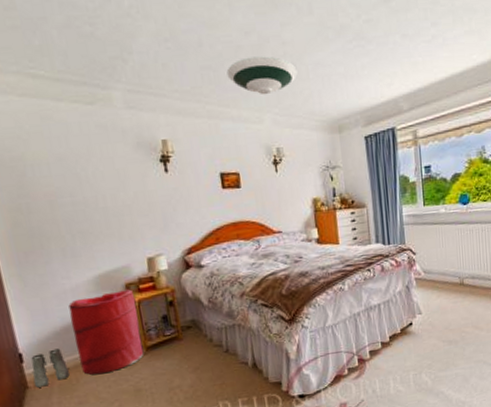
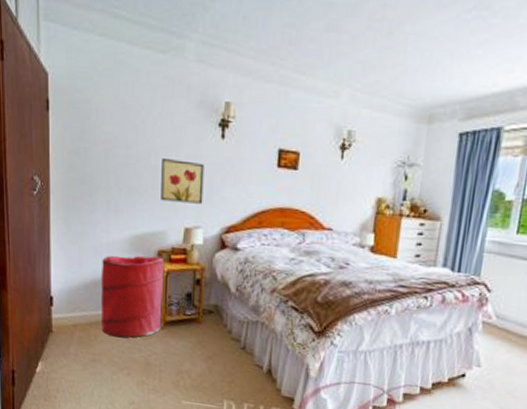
boots: present [31,348,70,388] -> none [57,300,90,335]
wall art: none [110,197,160,238] -> present [161,159,205,204]
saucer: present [226,56,298,95] -> none [311,18,394,66]

